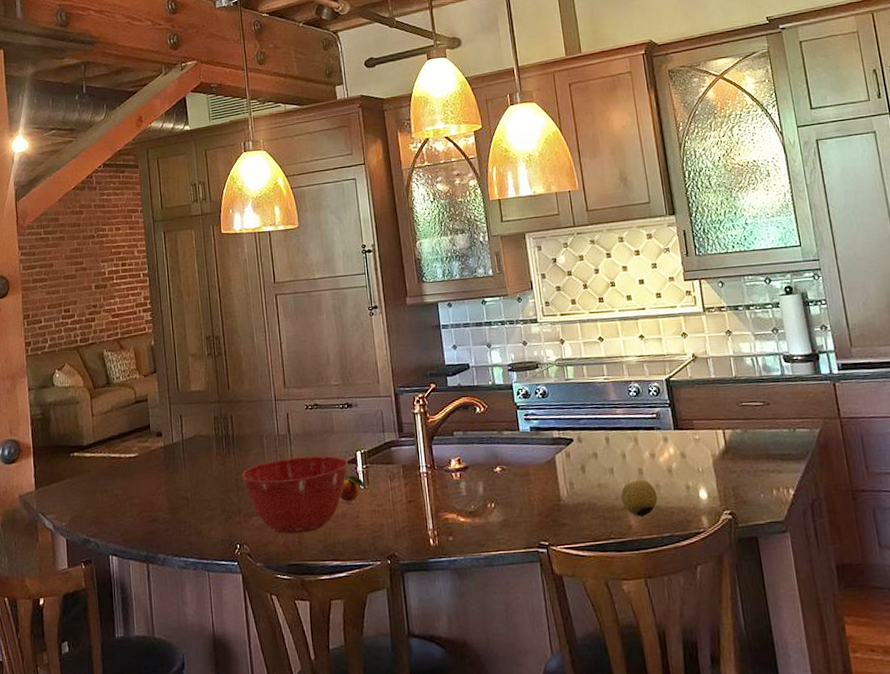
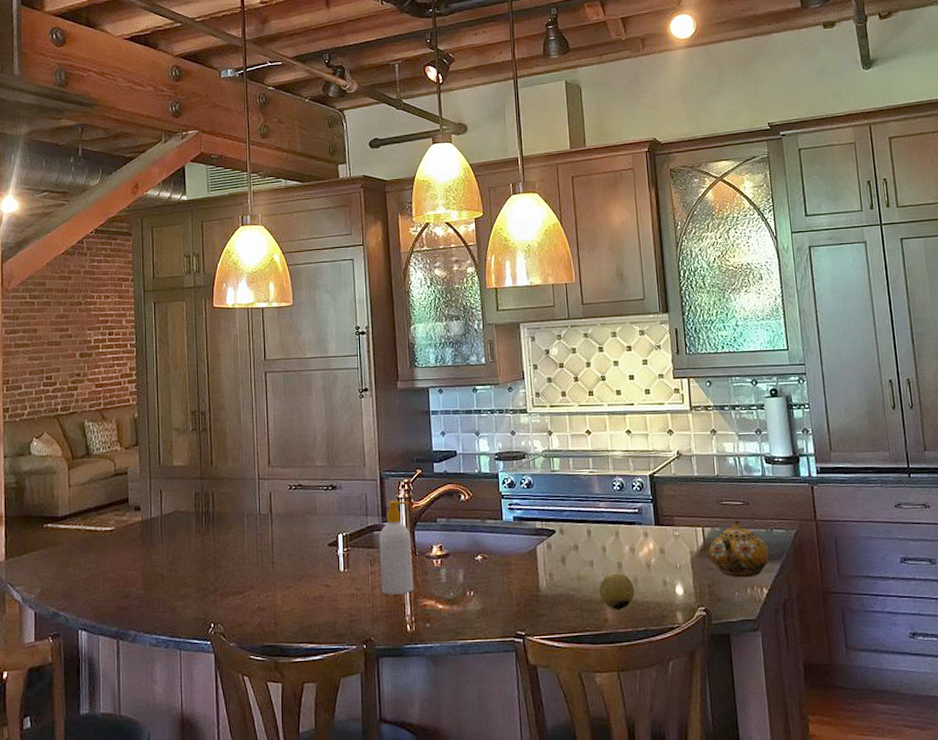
mixing bowl: present [241,455,348,535] -> none [220,537,329,615]
fruit: present [340,470,367,501] -> none [319,553,347,583]
soap bottle: none [397,416,435,510] -> present [379,500,414,595]
teapot: none [731,420,795,480] -> present [709,520,770,578]

